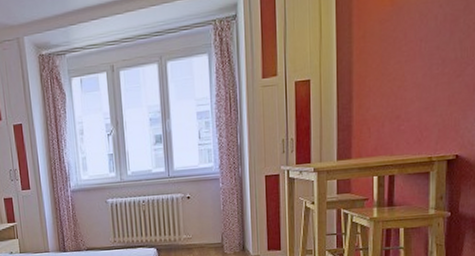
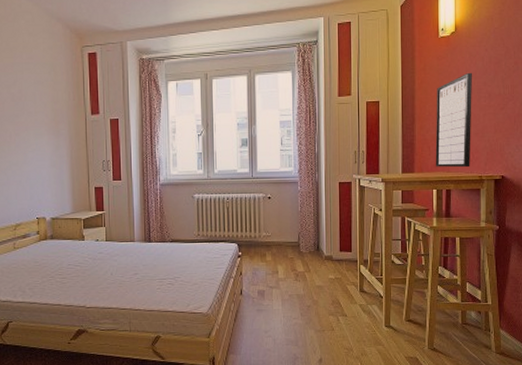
writing board: none [376,35,423,151] -> present [435,72,473,168]

